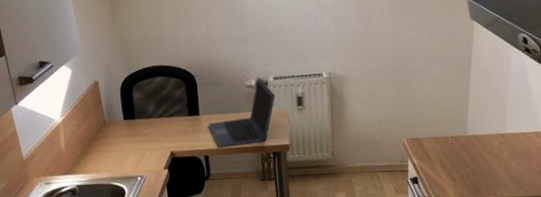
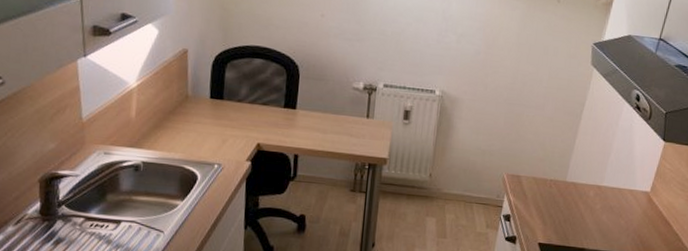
laptop: present [209,78,275,148] -> none [305,82,382,151]

